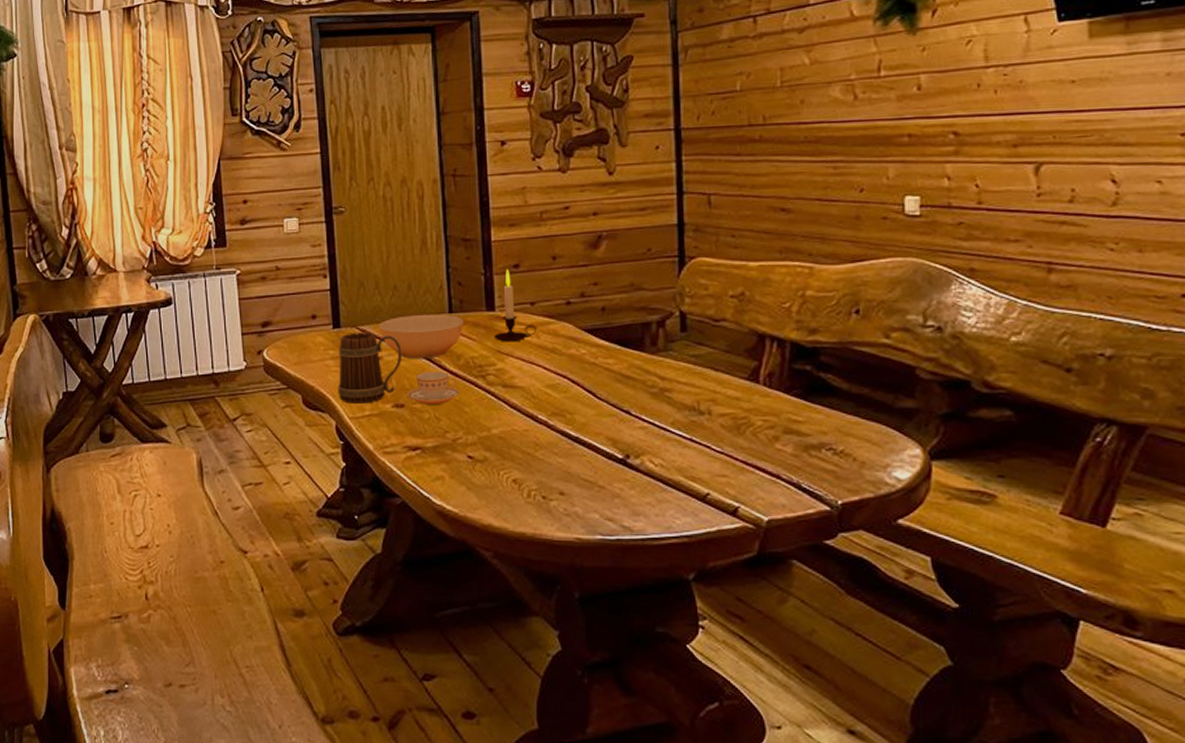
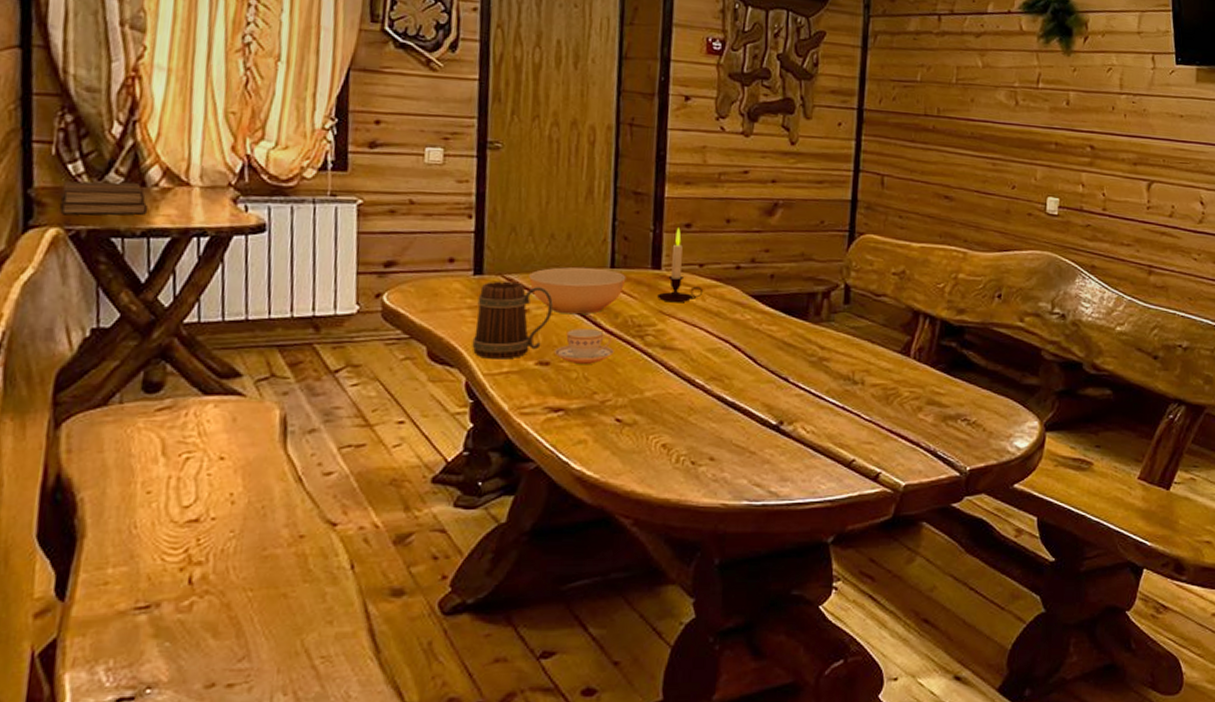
book: none [34,273,91,303] -> present [59,181,148,215]

